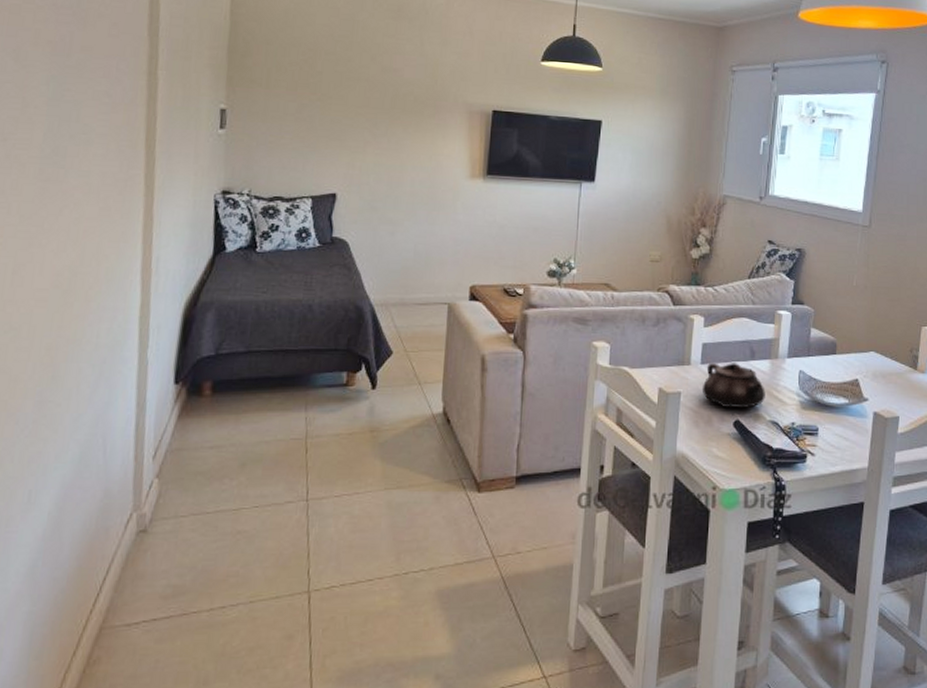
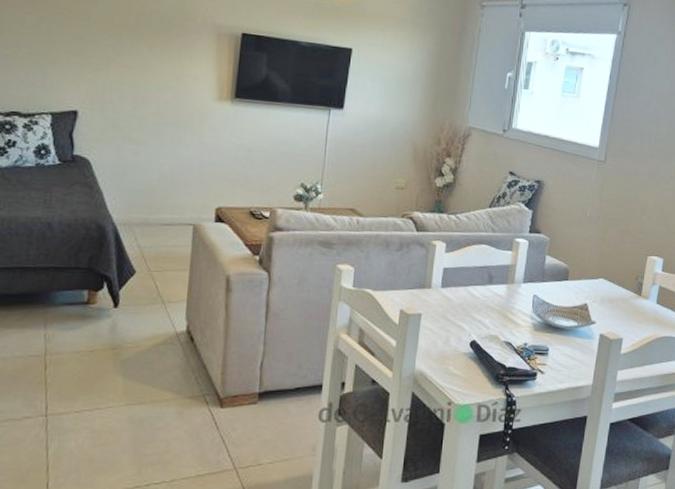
teapot: present [703,362,766,408] -> none [442,286,501,329]

